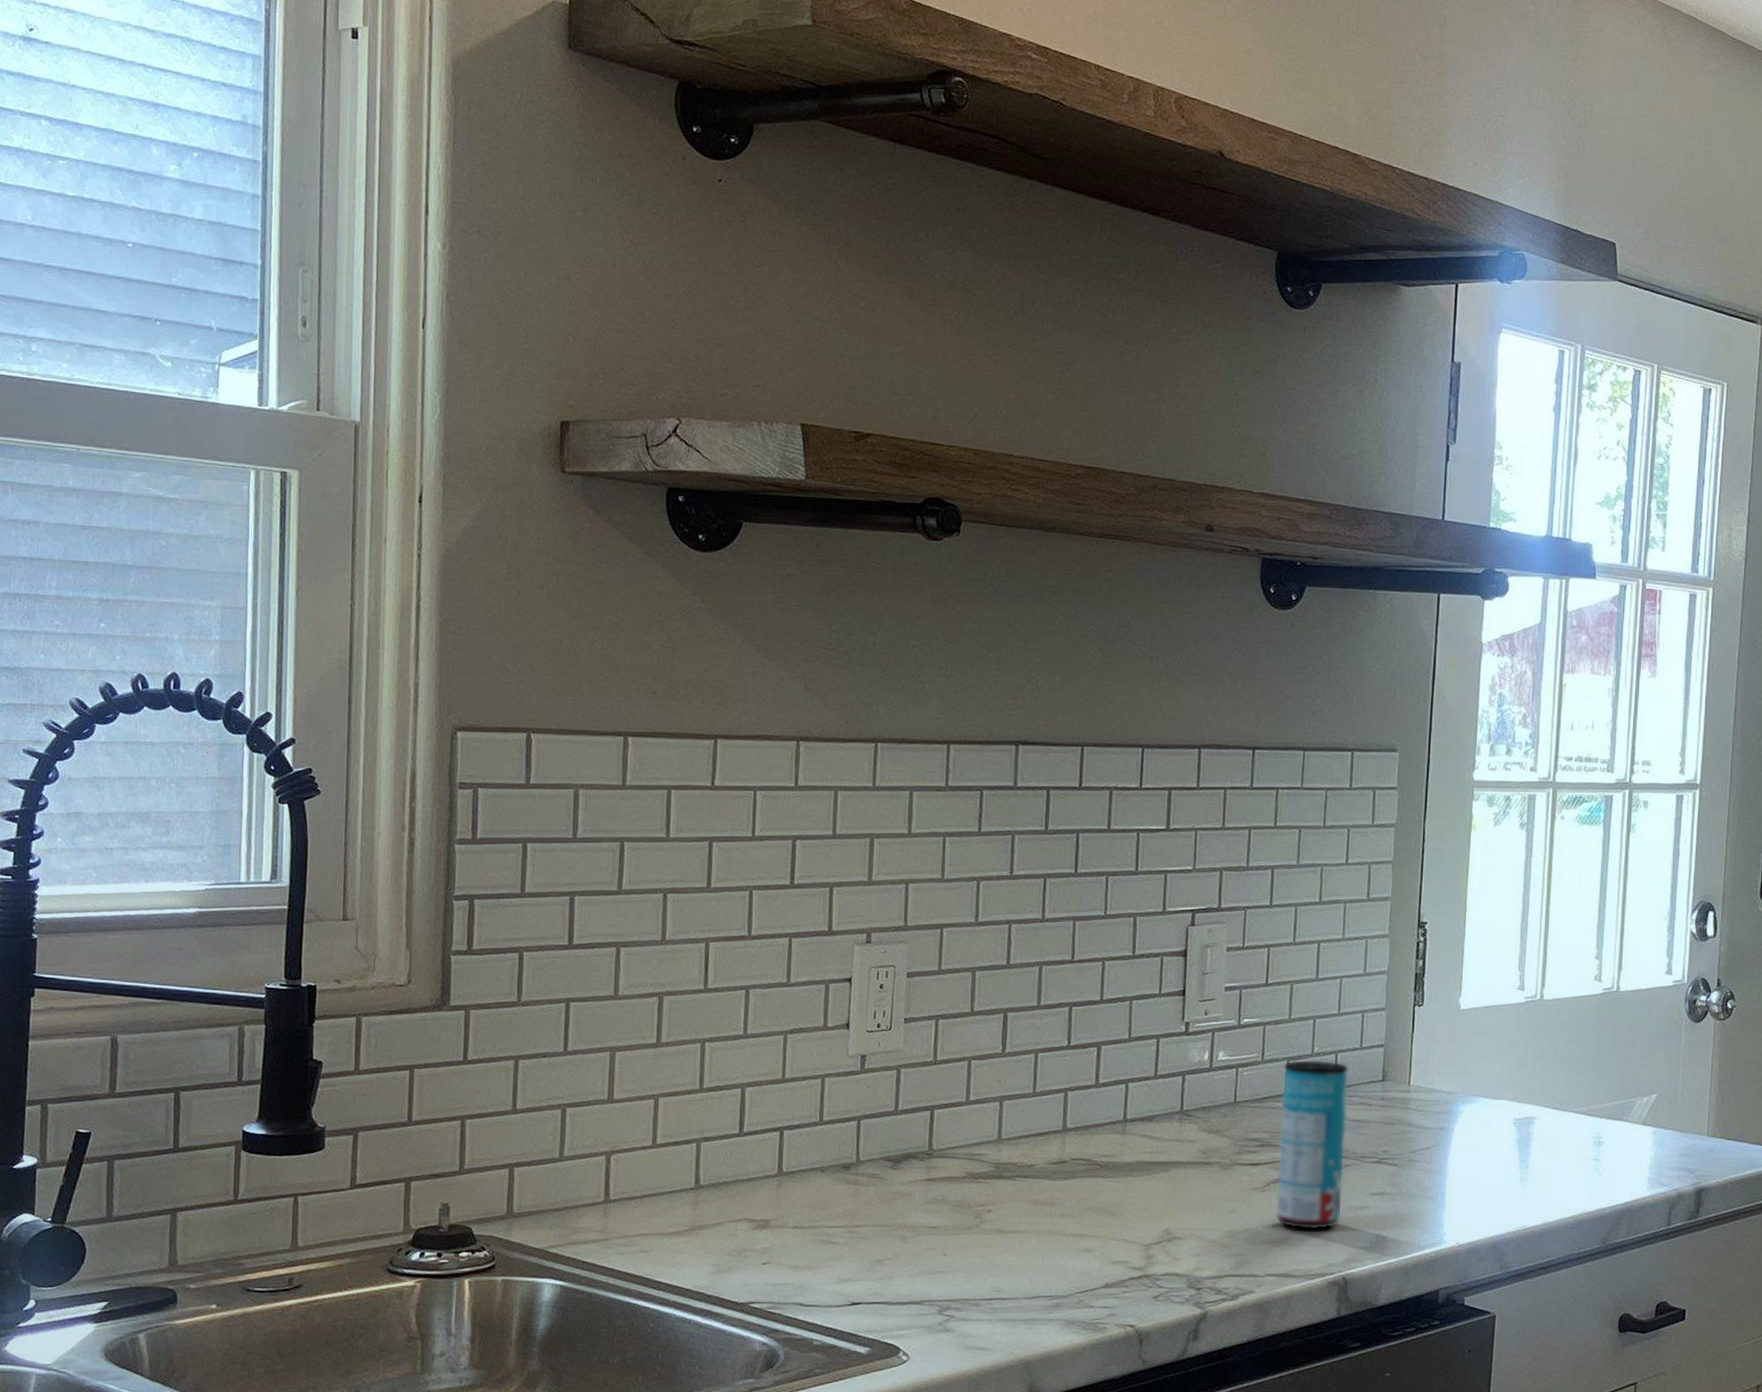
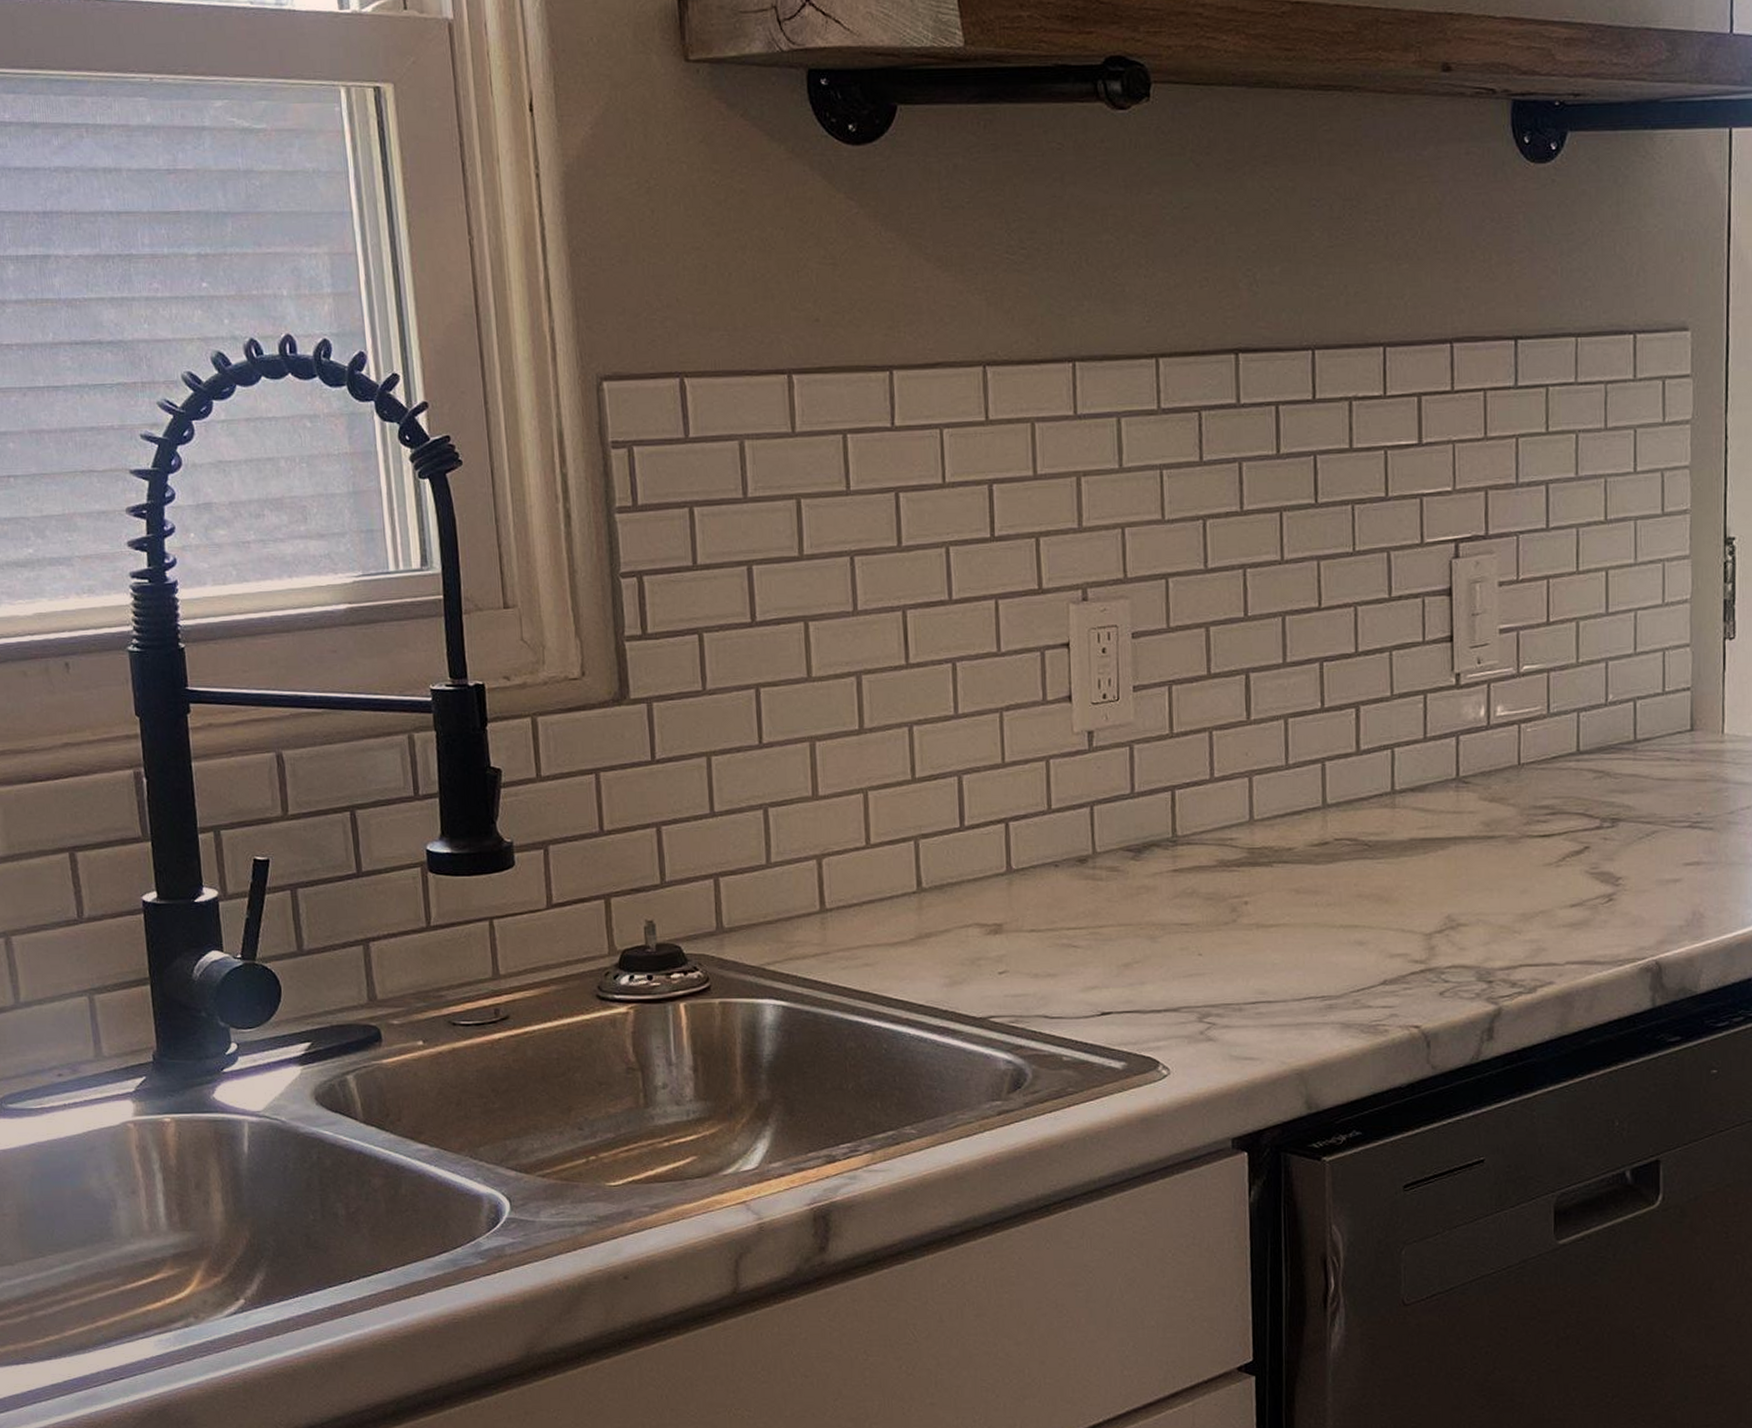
beverage can: present [1275,1059,1349,1230] -> none [1572,709,1652,909]

